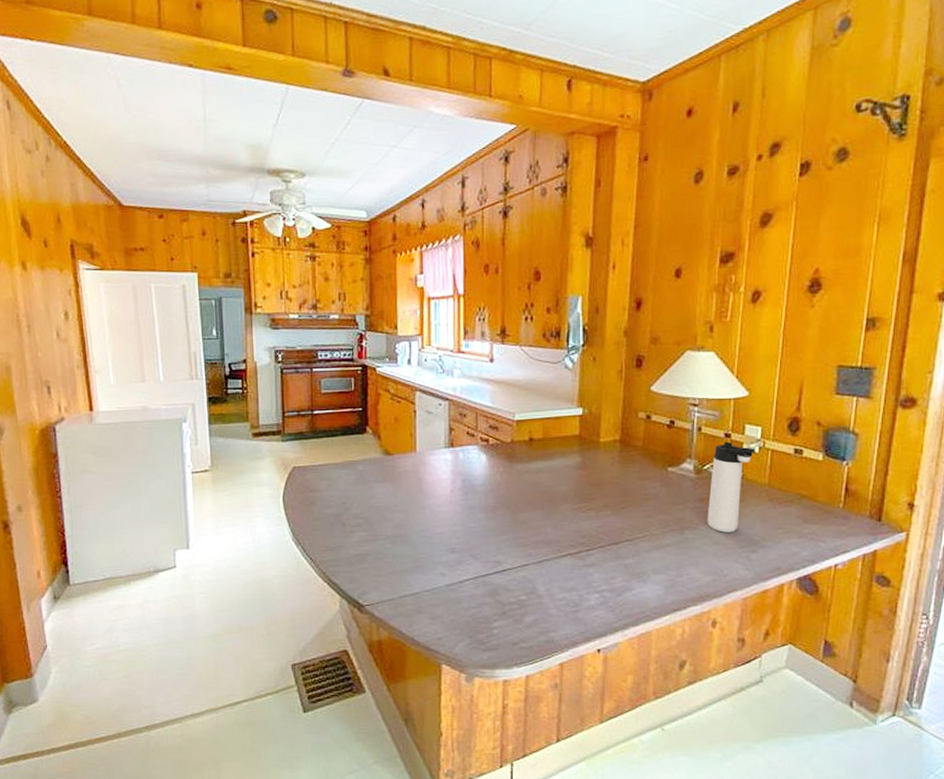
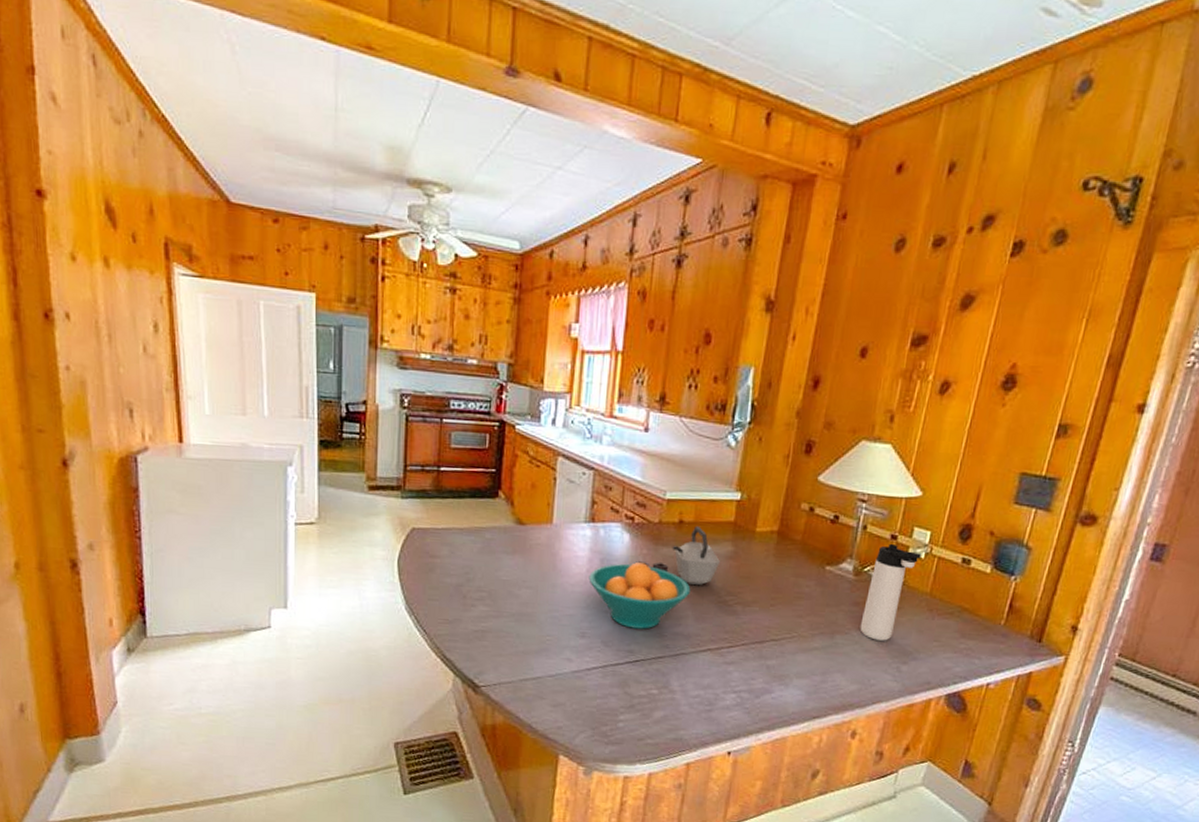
fruit bowl: none [453,480,546,541] -> present [589,562,691,629]
kettle: none [494,441,570,495] -> present [636,525,720,585]

